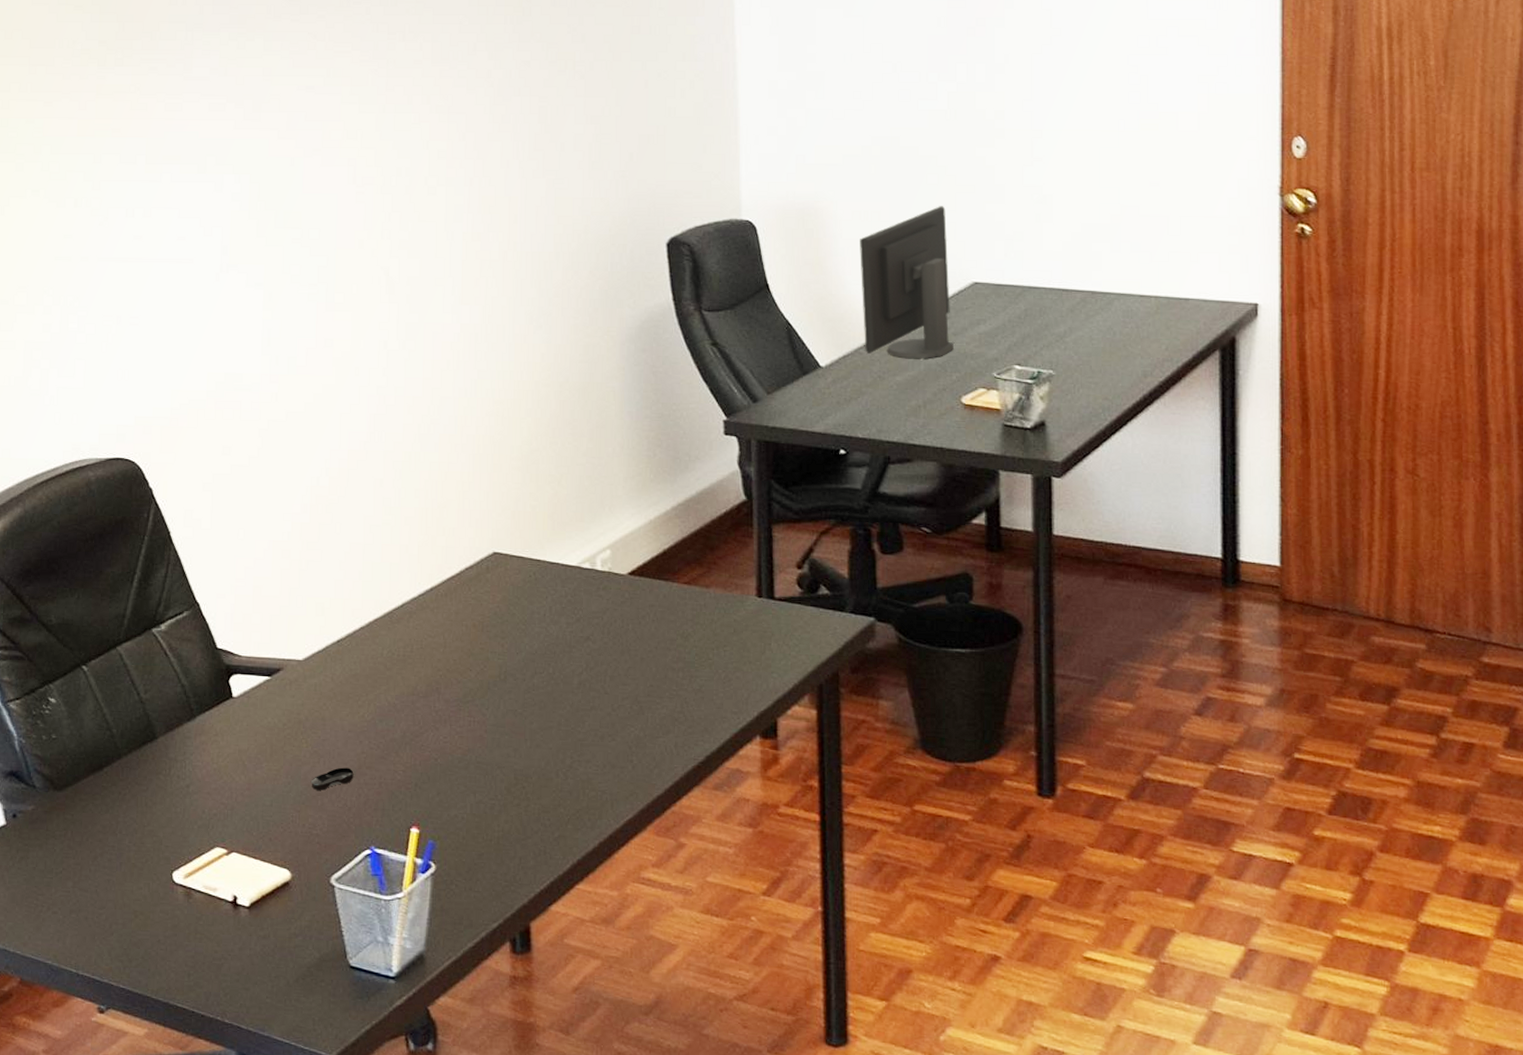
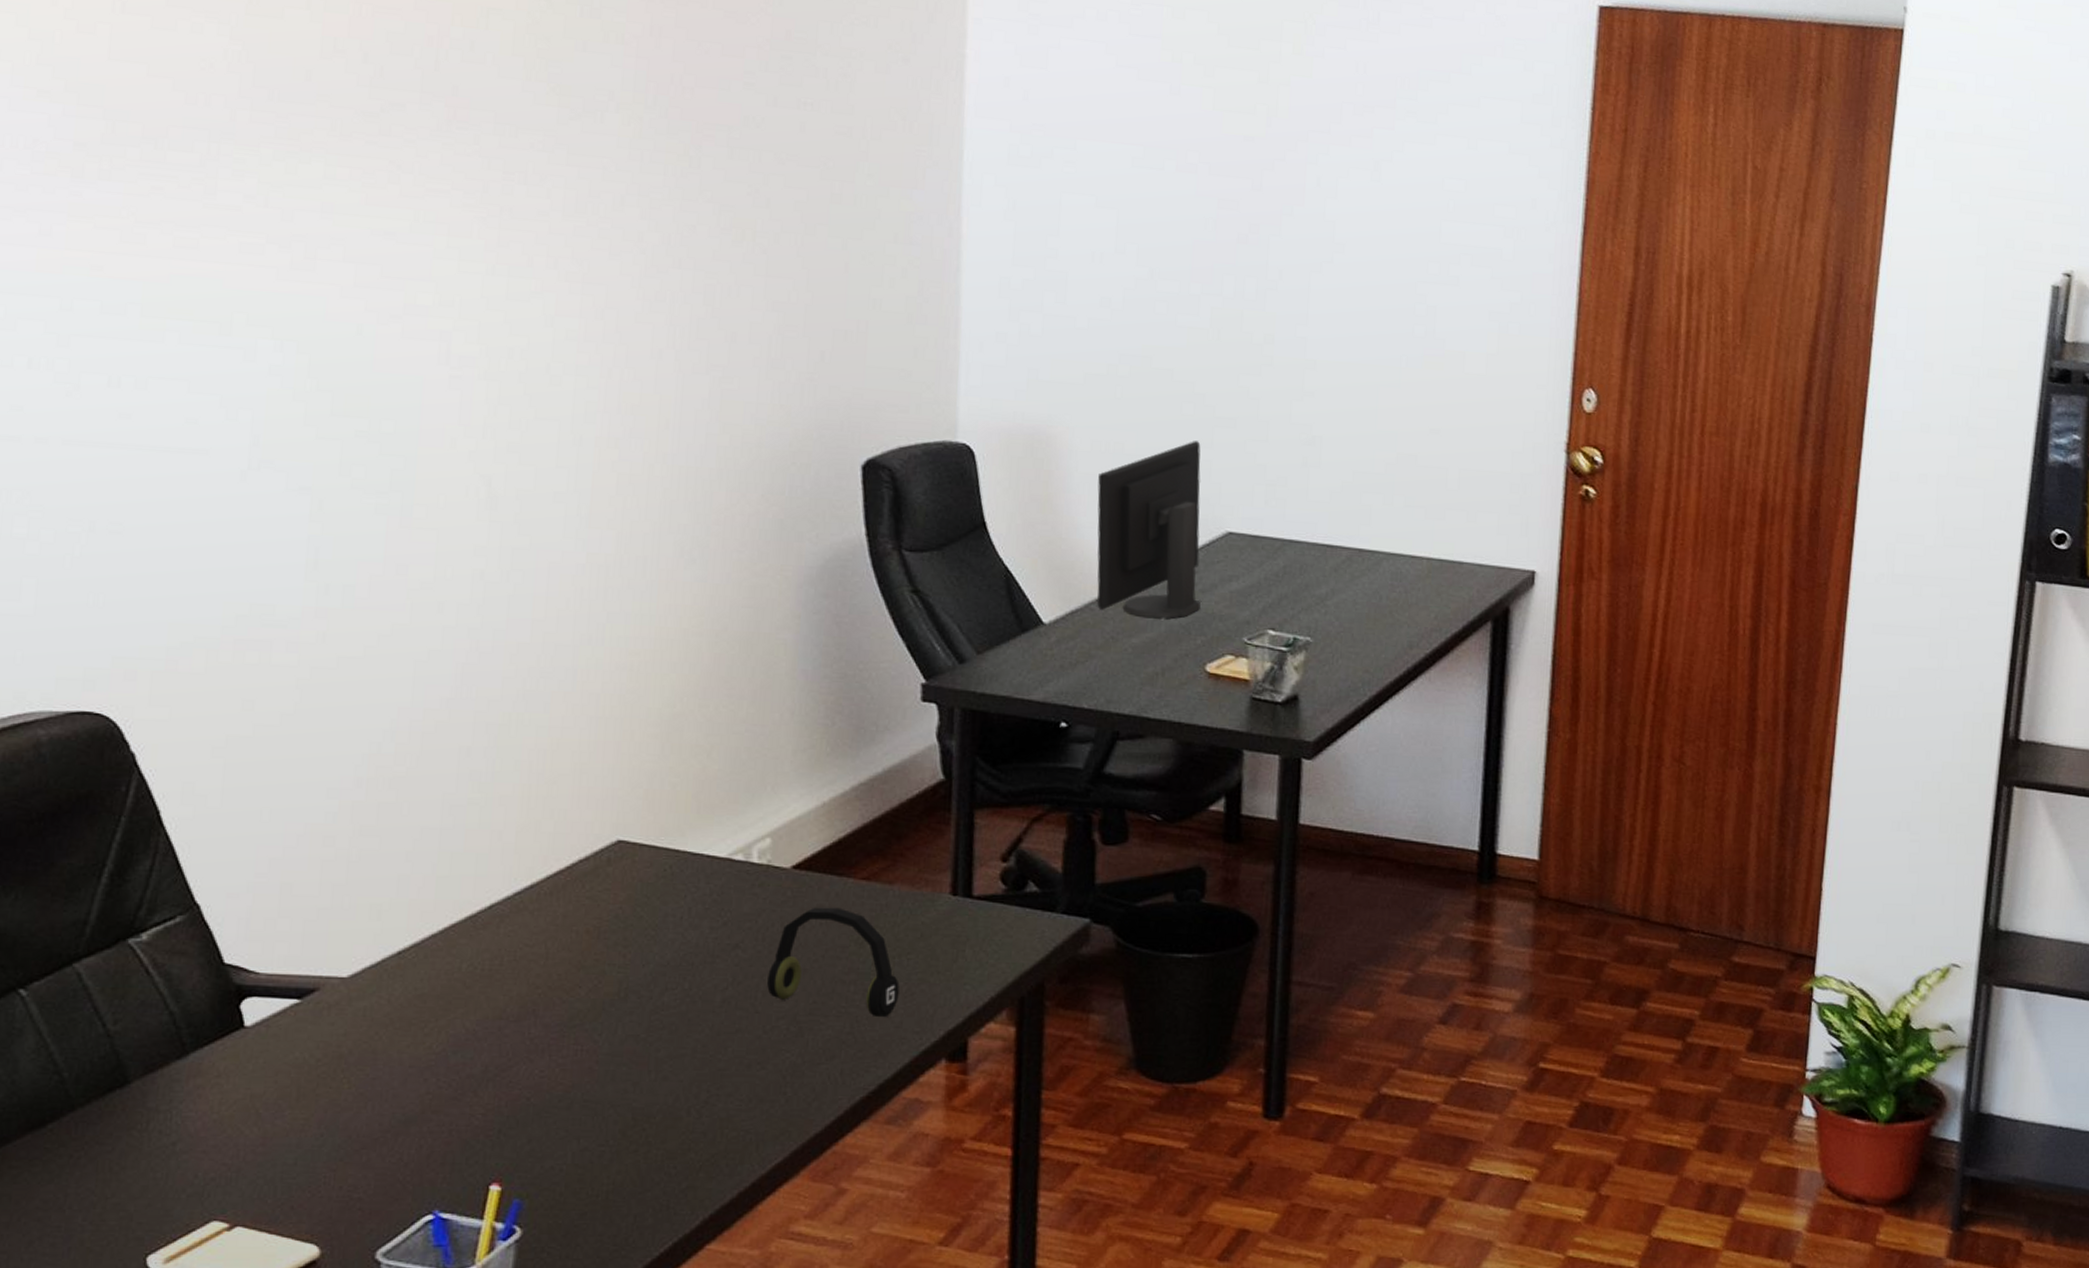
computer mouse: present [311,767,354,790] -> none [353,1113,414,1142]
headphones: none [613,606,719,699] -> present [767,907,900,1016]

